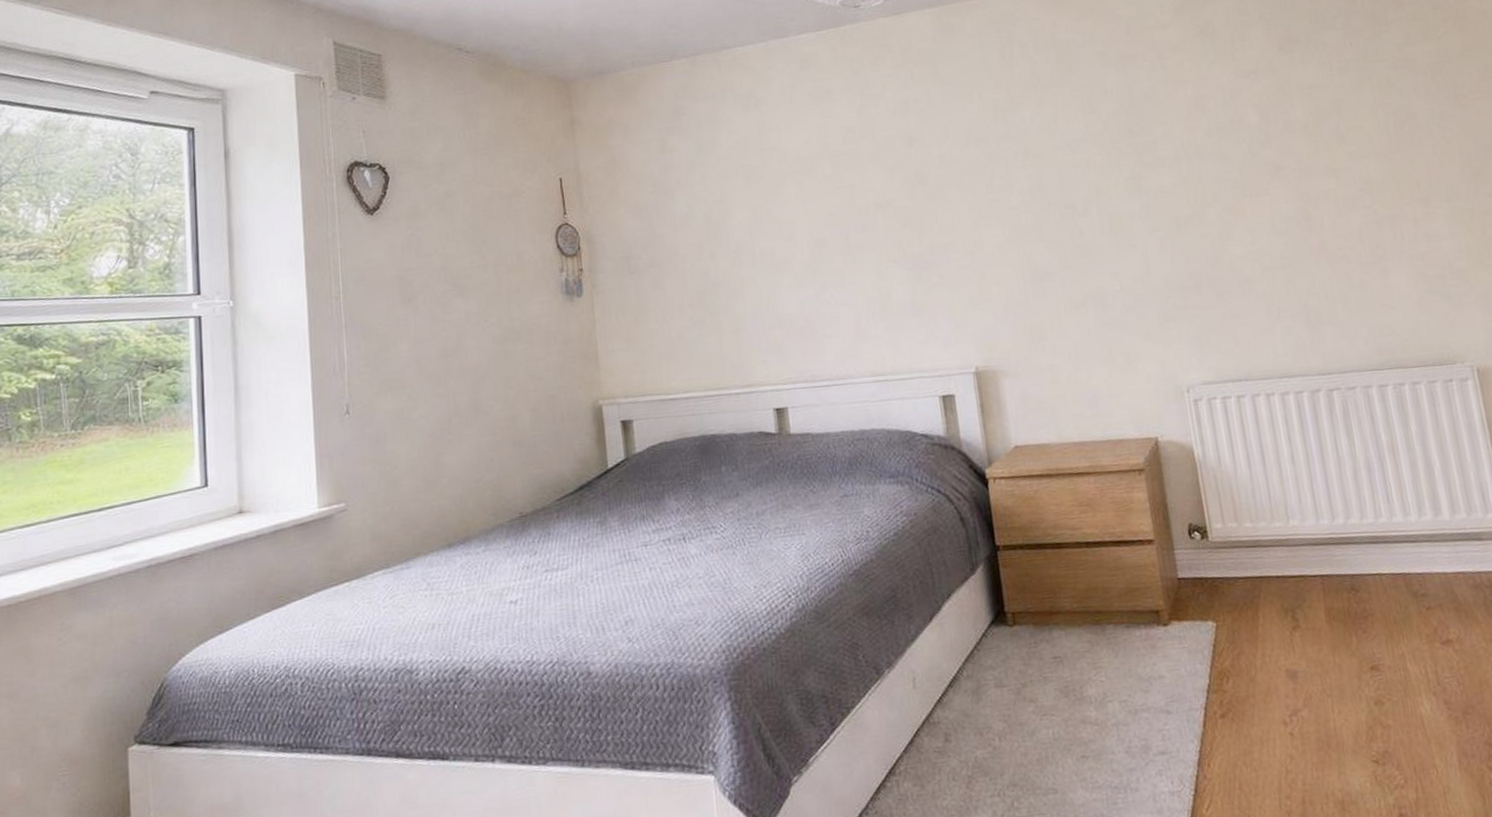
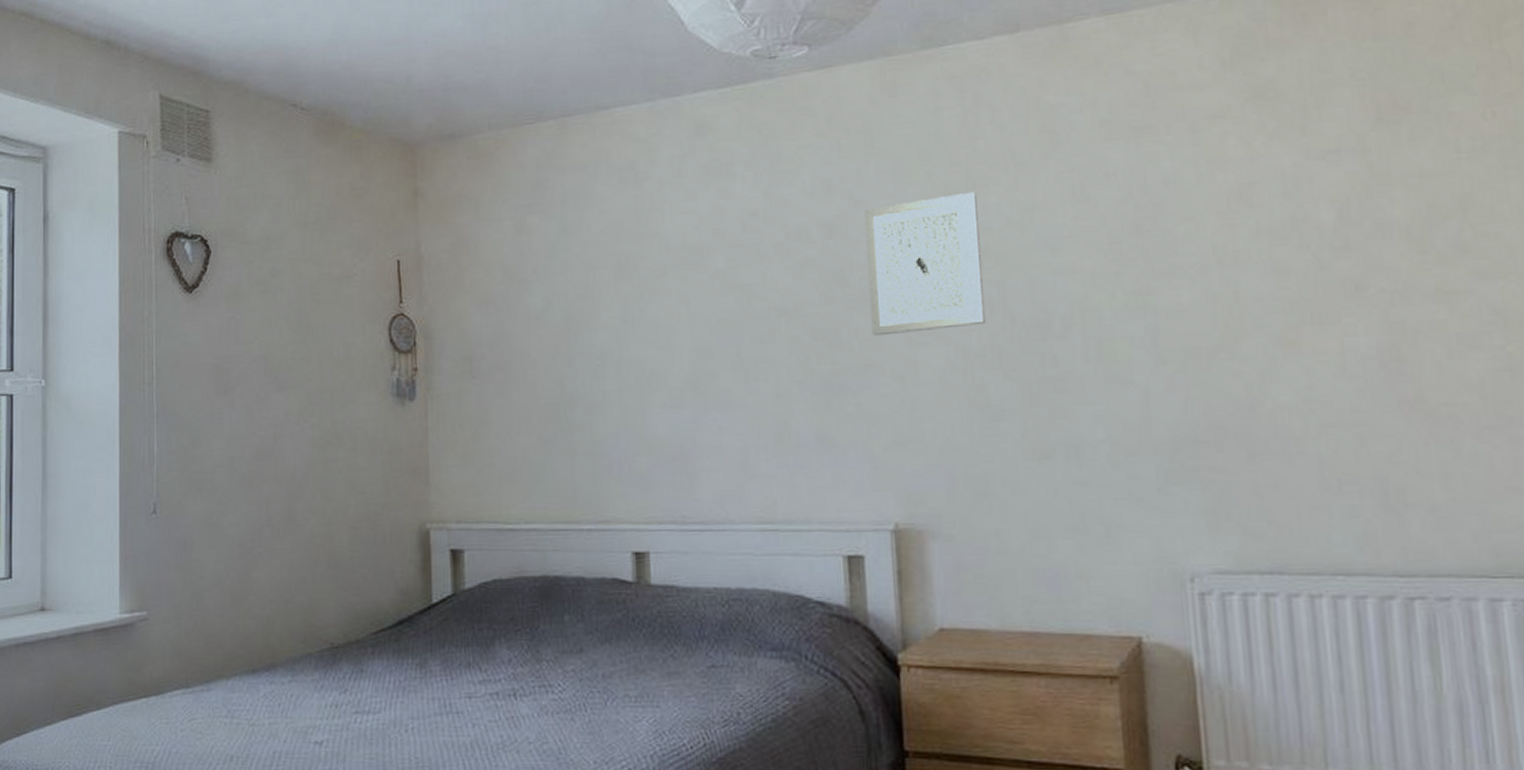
wall art: none [935,107,1030,222] -> present [864,191,987,336]

